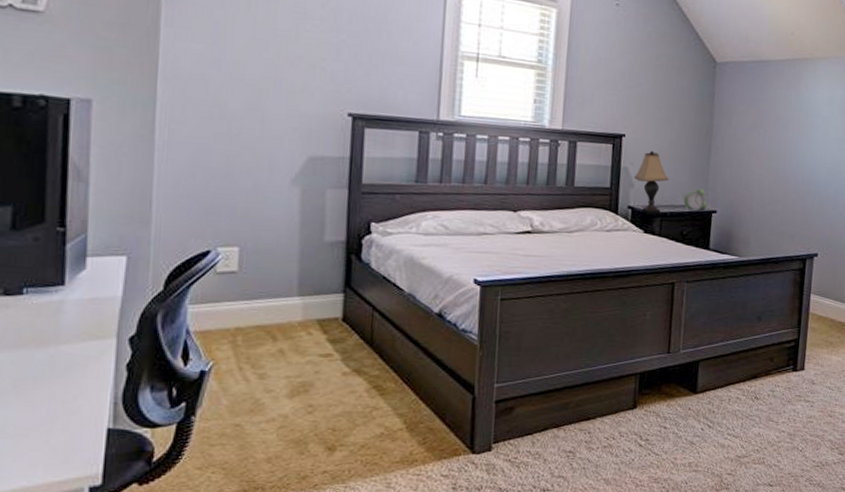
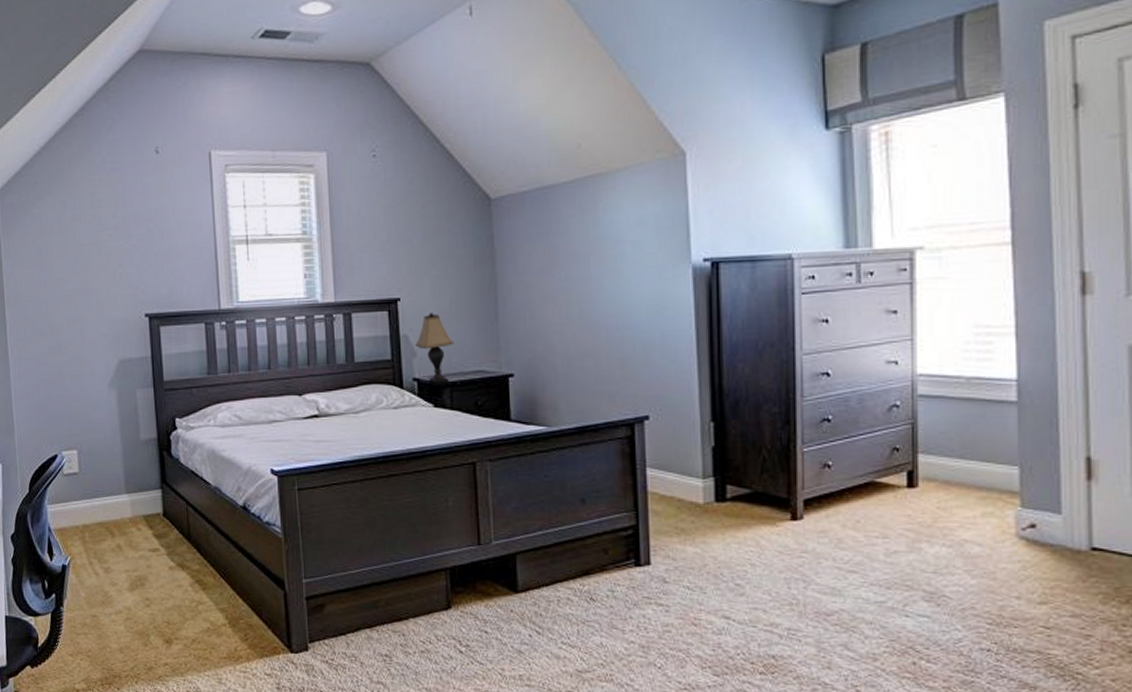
alarm clock: present [683,189,710,211] -> none [472,350,504,378]

